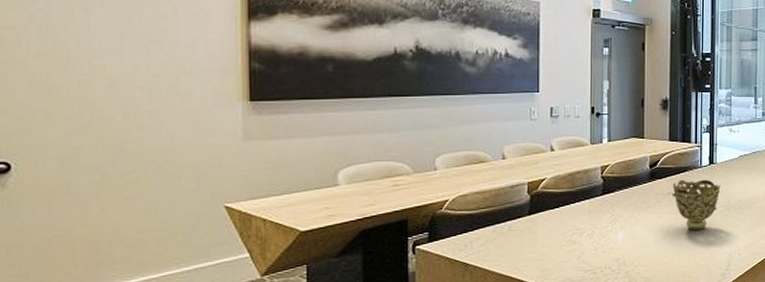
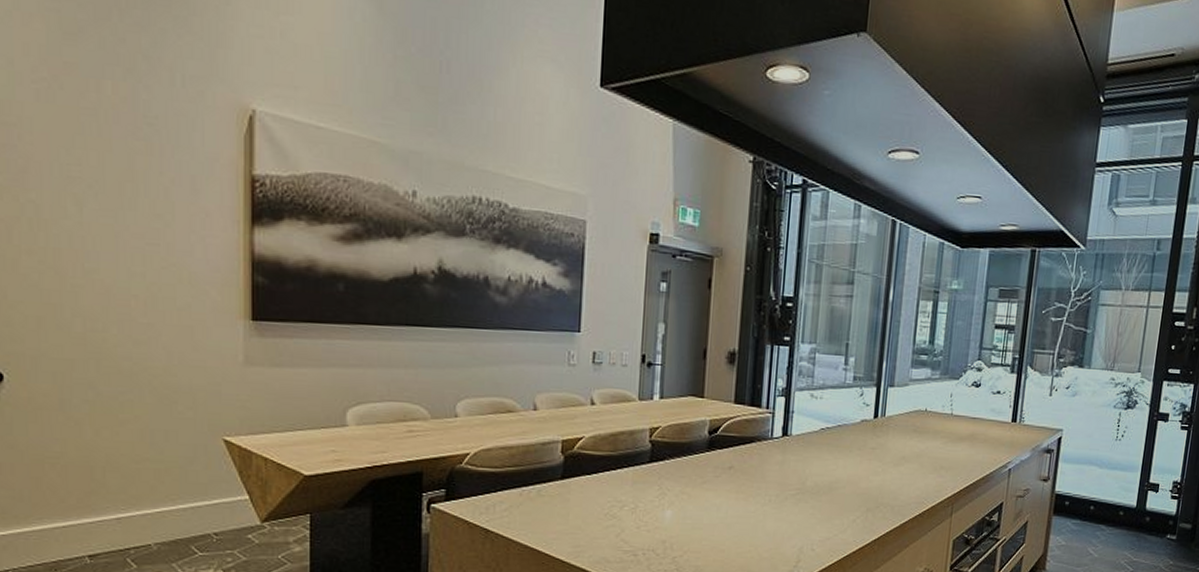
decorative bowl: present [671,180,721,230] -> none [733,452,795,515]

